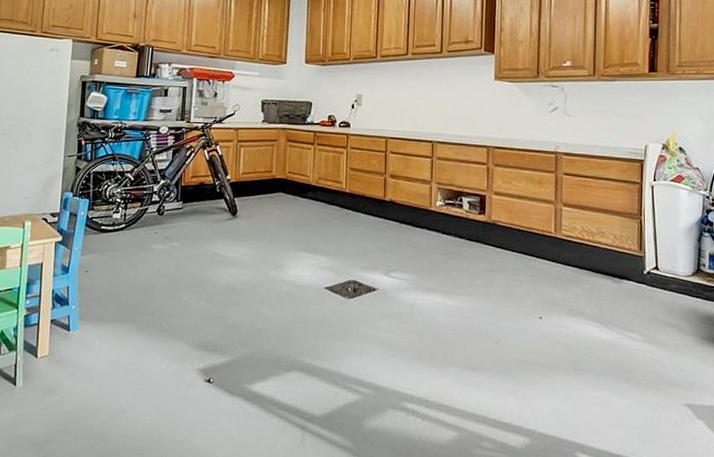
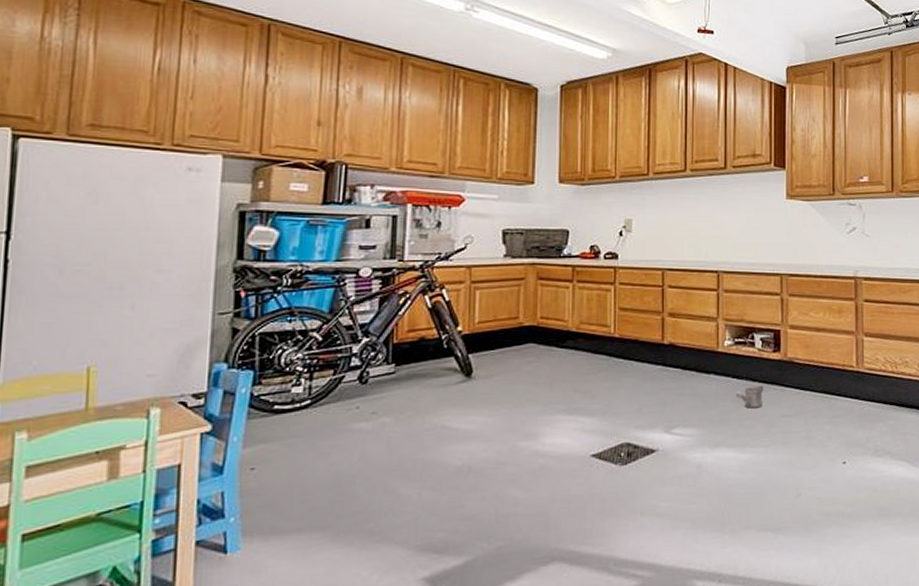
watering can: none [444,242,470,262] -> present [735,385,764,409]

